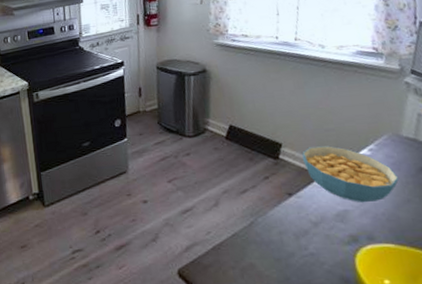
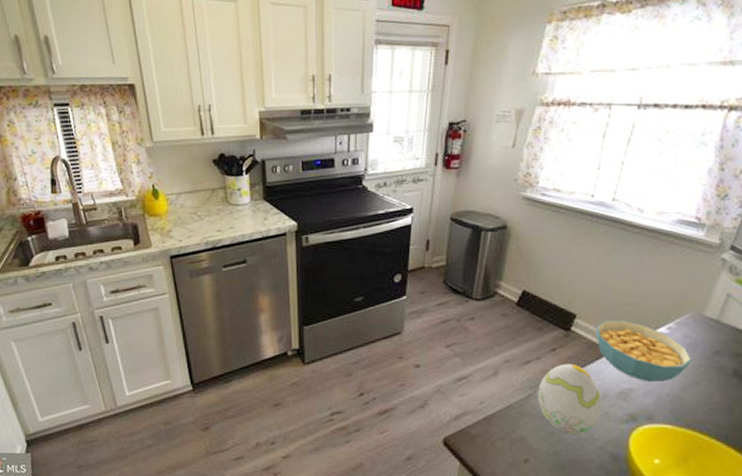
decorative egg: none [258,190,323,259] -> present [537,363,603,434]

